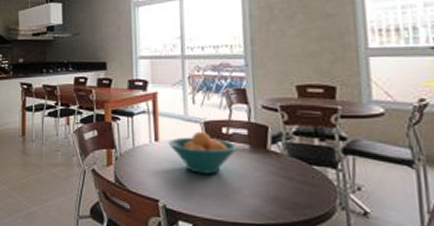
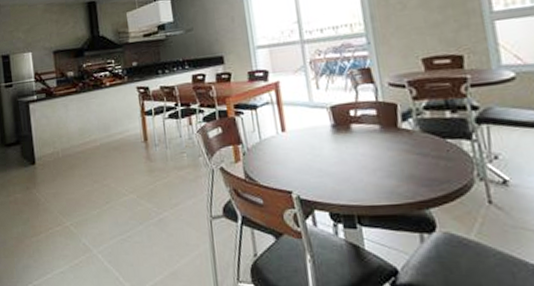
fruit bowl: present [168,131,238,174] -> none [295,116,368,160]

